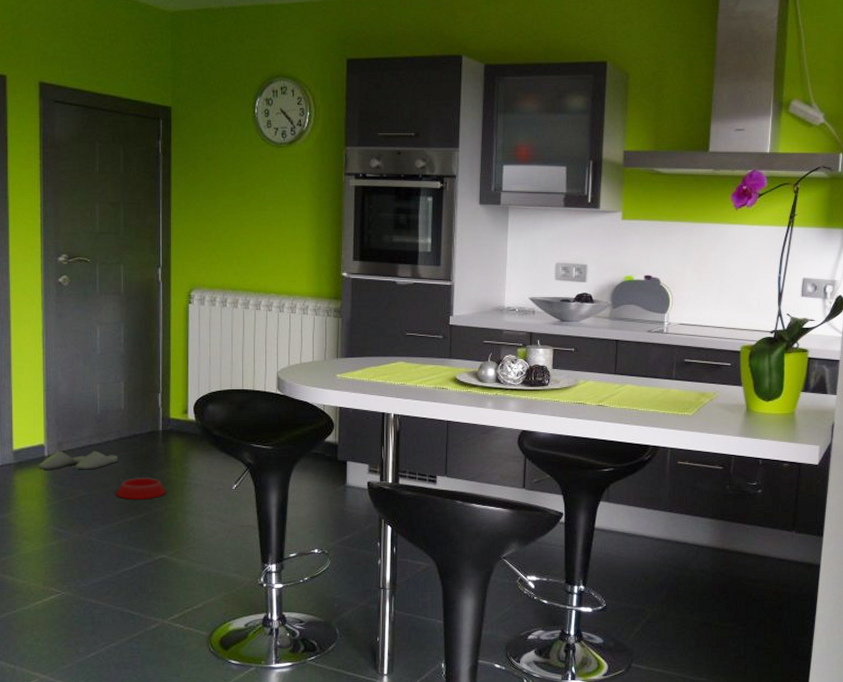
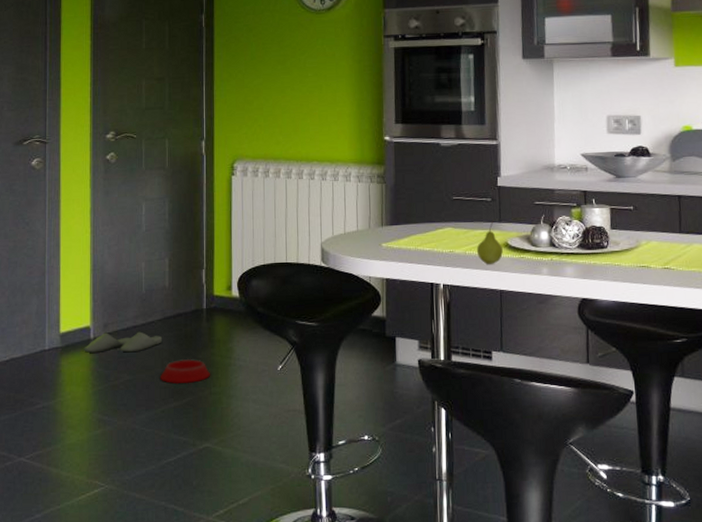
fruit: none [426,356,451,397] -> present [476,220,503,264]

